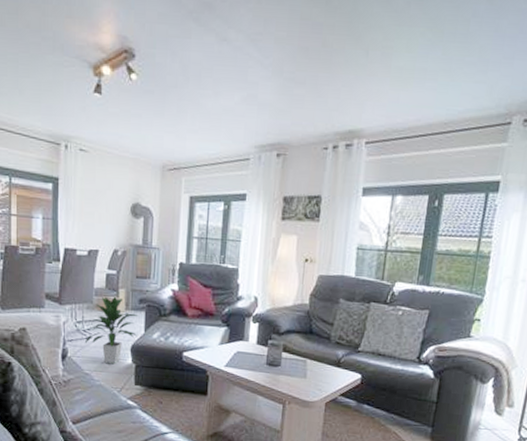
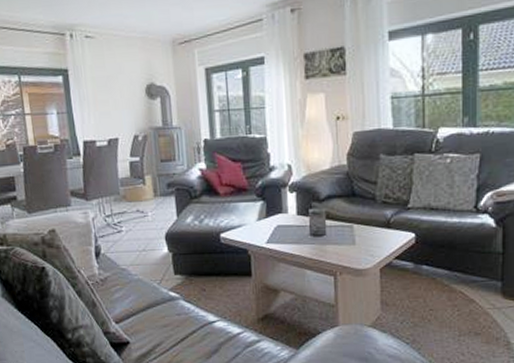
indoor plant: present [84,296,139,364] -> none [116,184,171,255]

